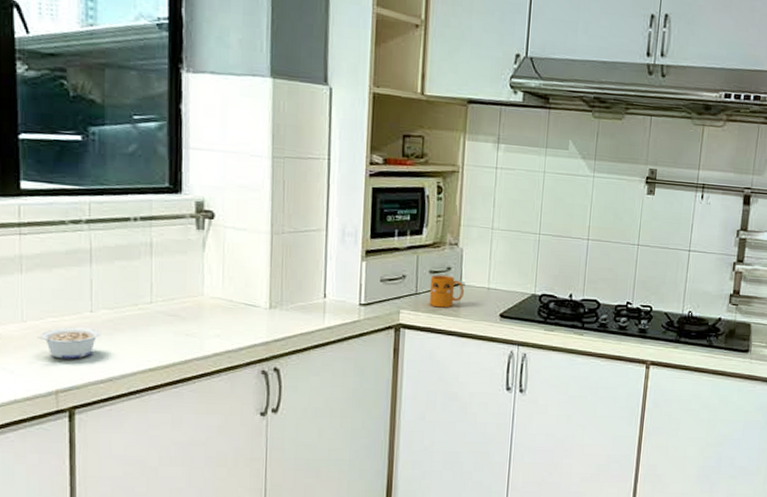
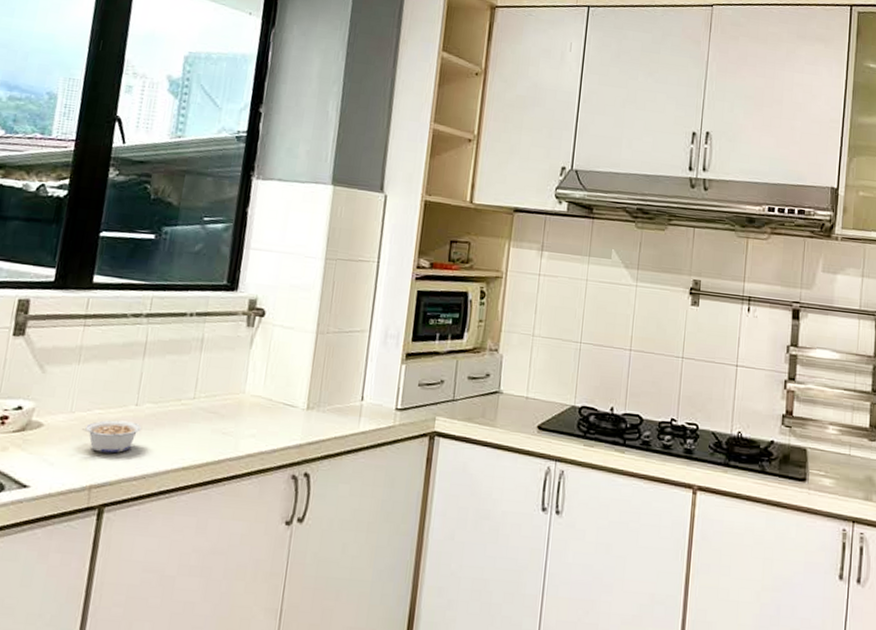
mug: present [429,275,464,308] -> none [466,381,502,417]

